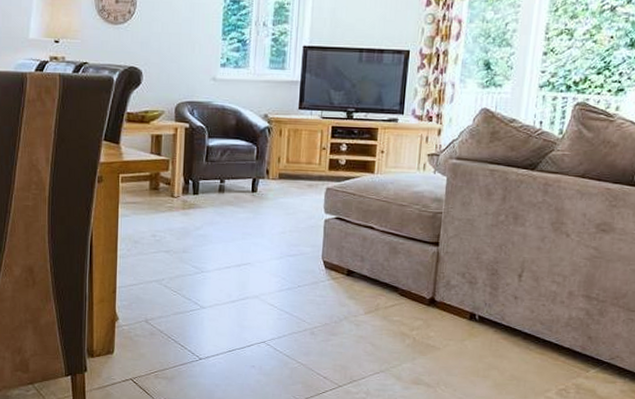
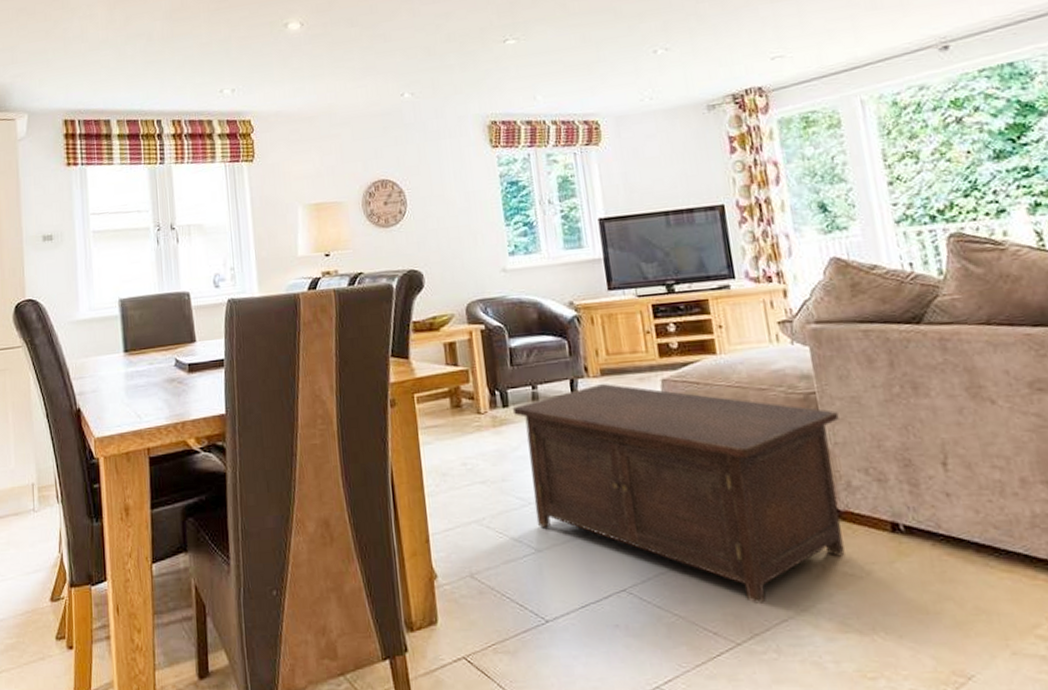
cabinet: none [201,185,455,360] -> present [512,384,845,604]

